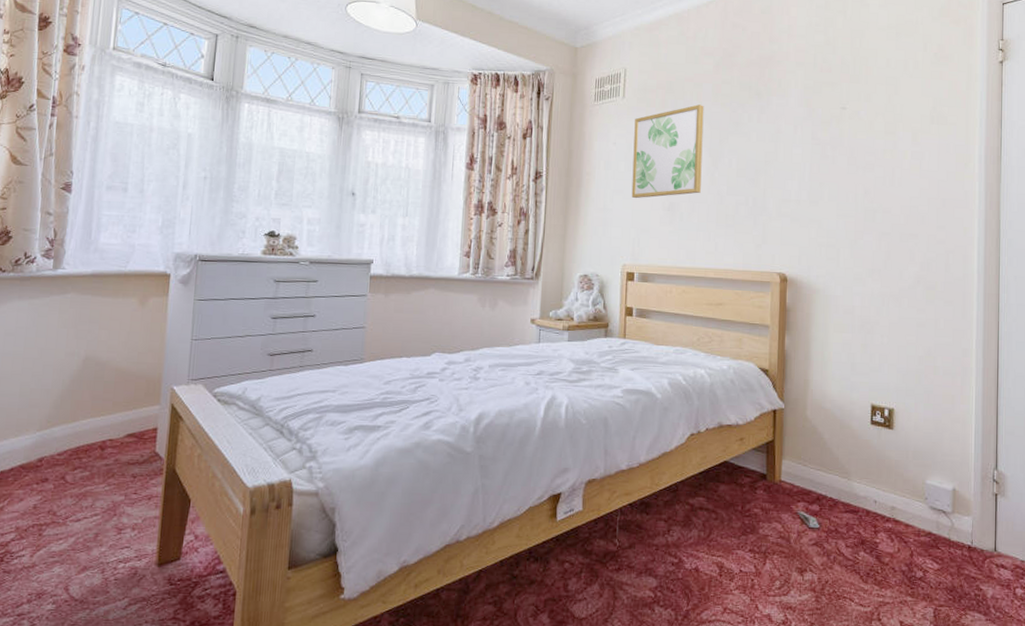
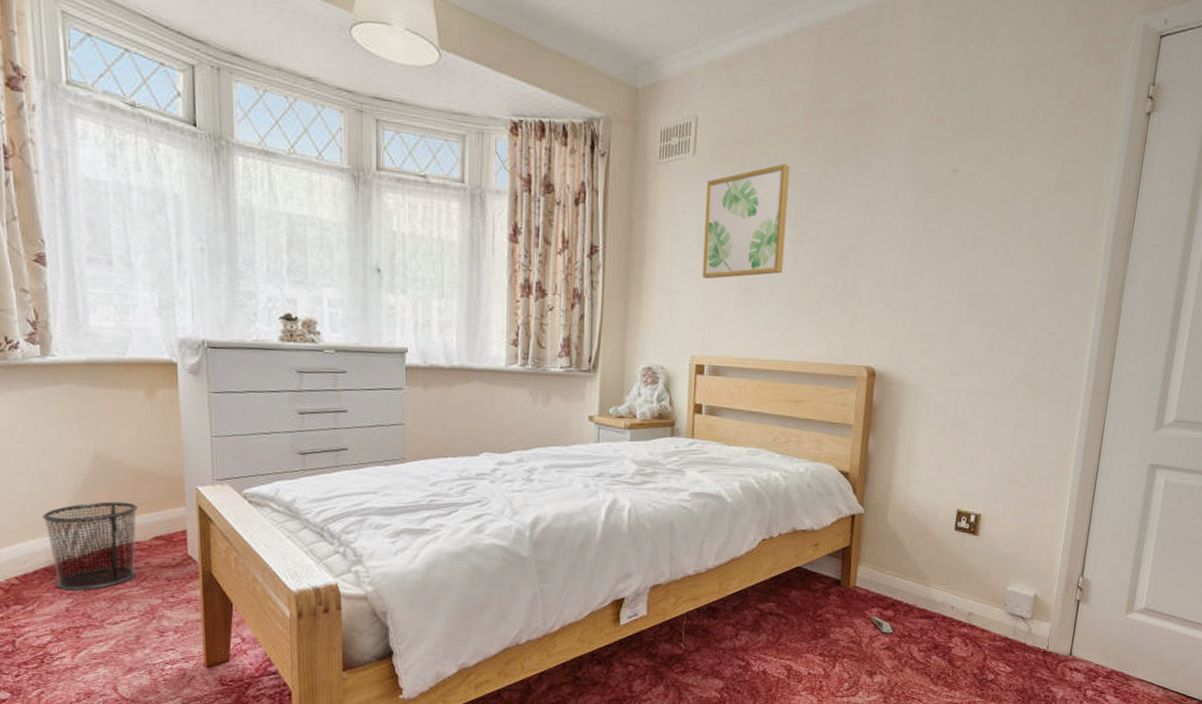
waste bin: none [27,400,116,488] -> present [42,501,138,591]

